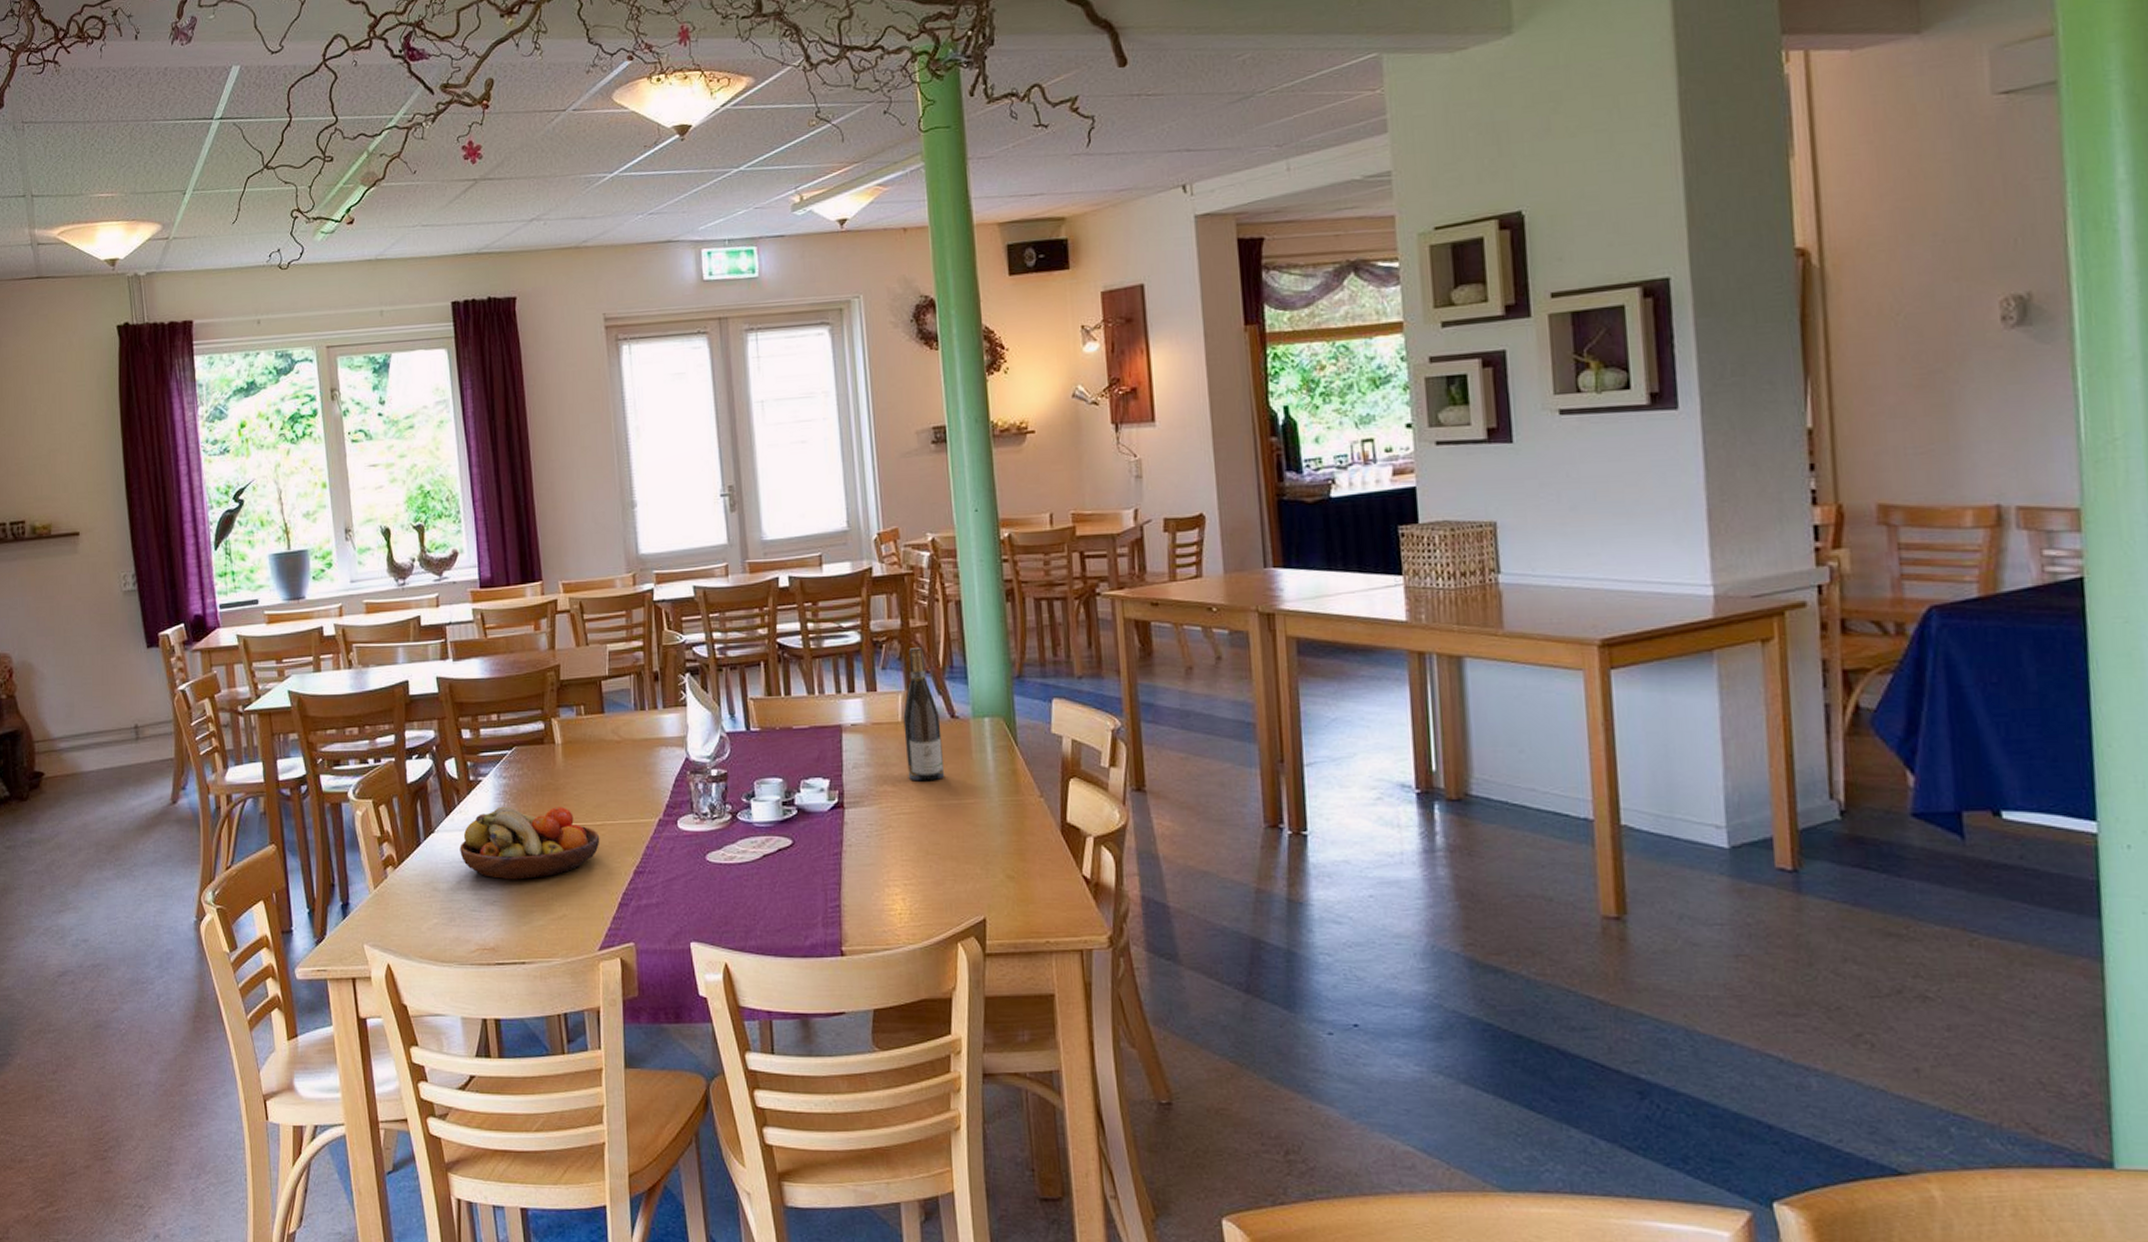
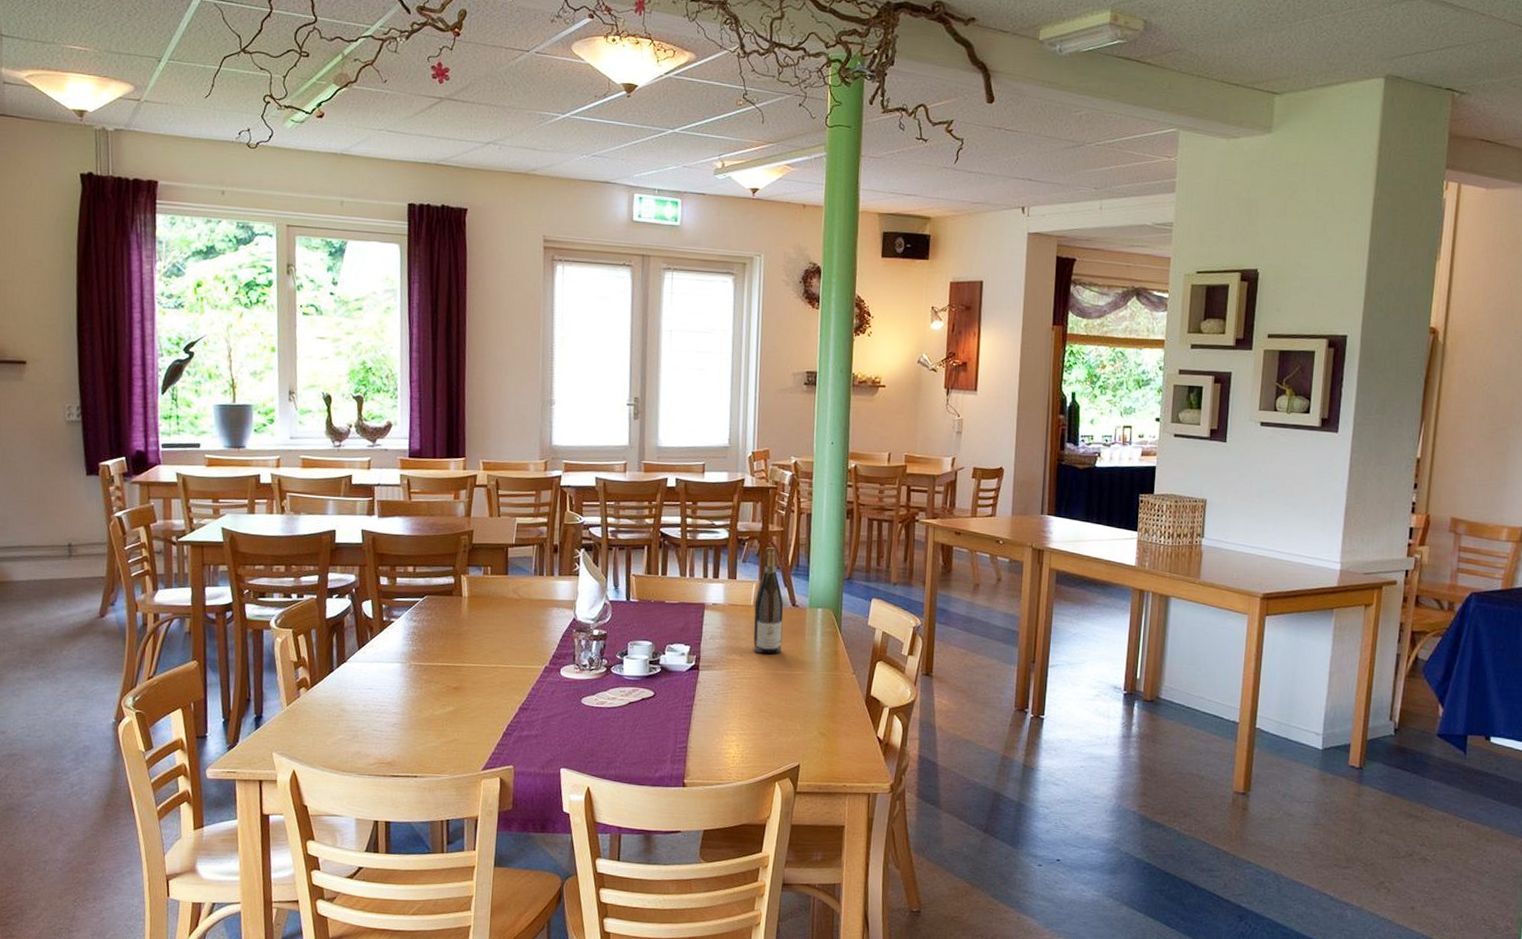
fruit bowl: present [460,806,600,880] -> none [368,645,493,708]

